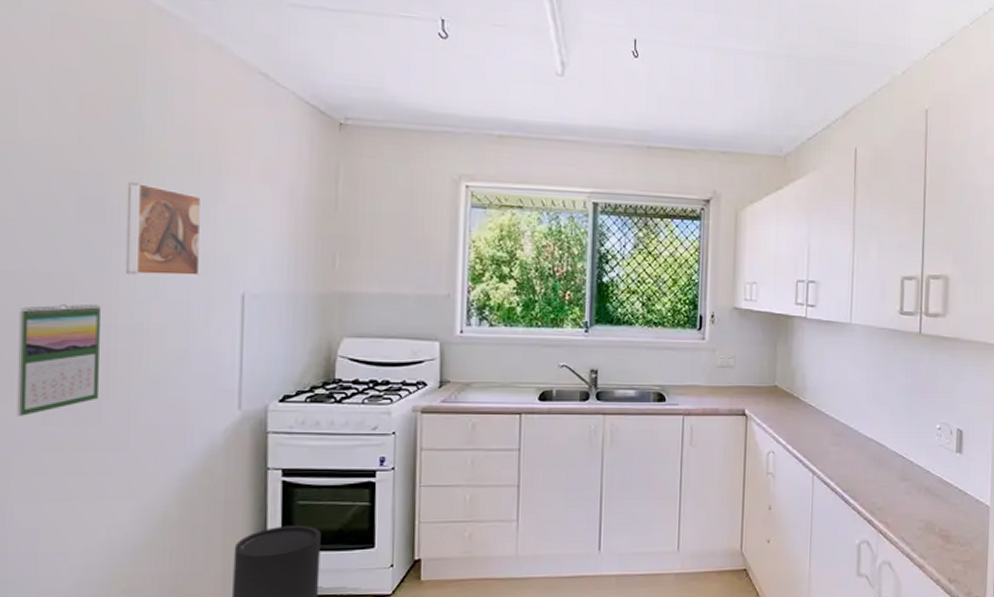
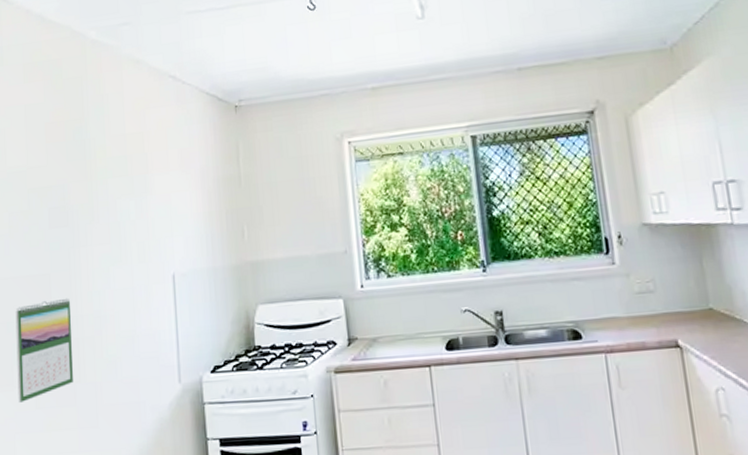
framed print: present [125,181,202,276] -> none [81,188,139,269]

